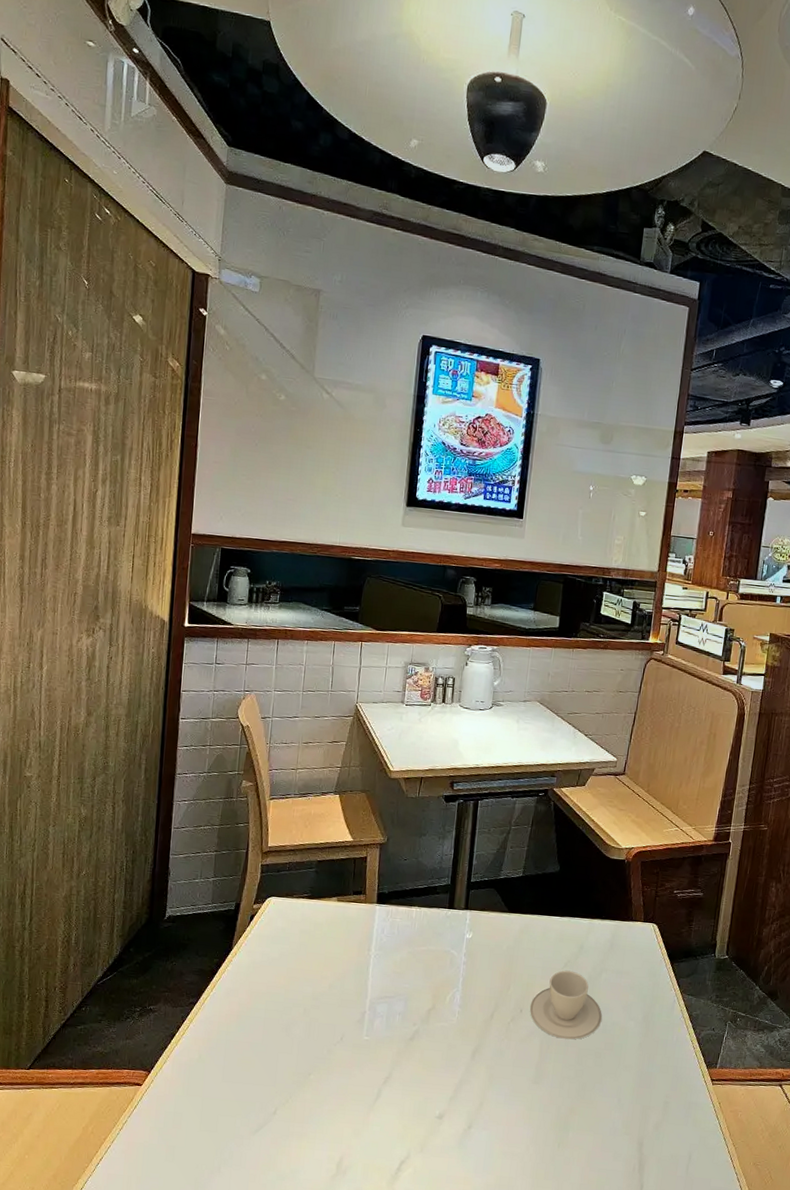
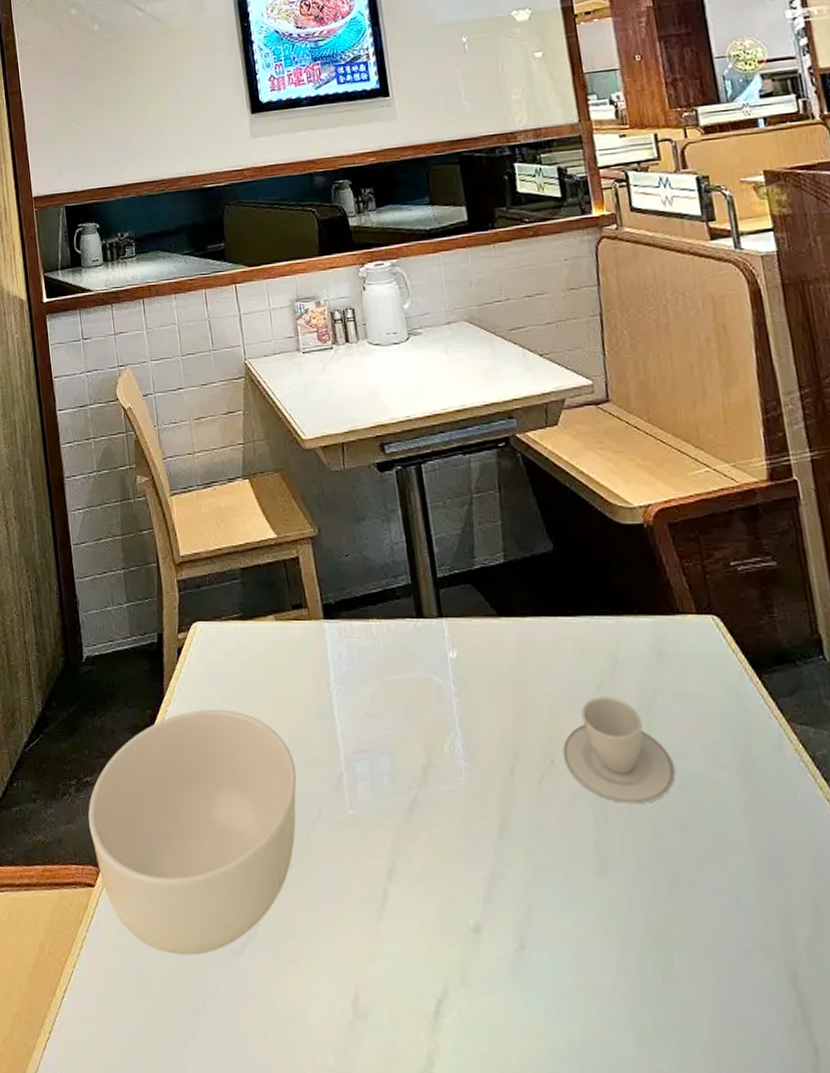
bowl: none [145,961,330,1134] -> present [88,709,297,956]

